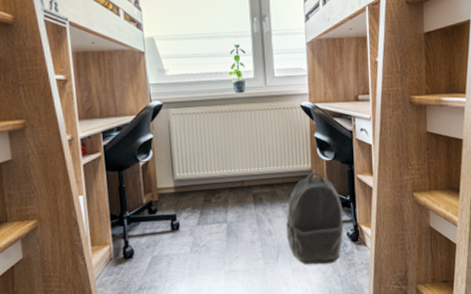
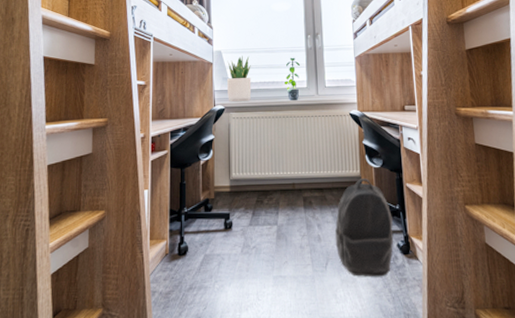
planter: none [162,42,192,97] -> present [227,55,252,102]

